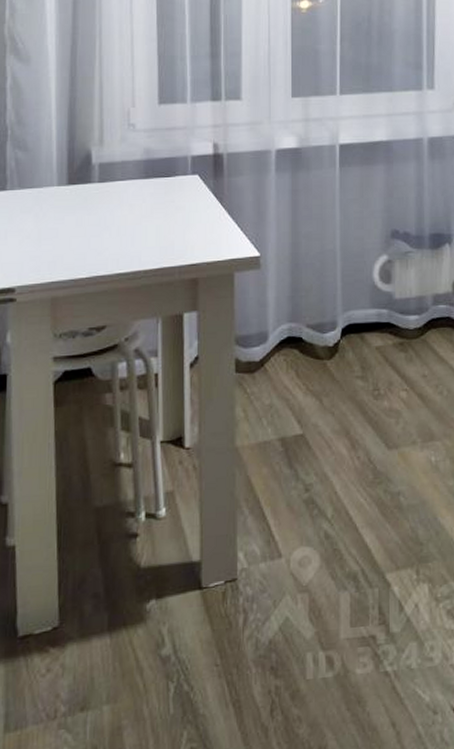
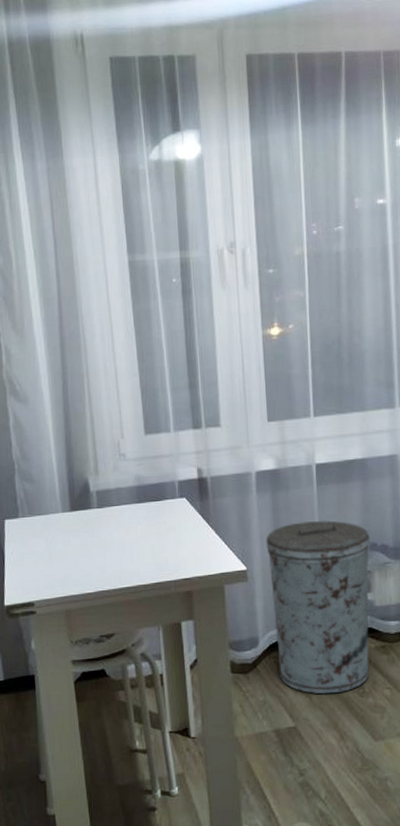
trash can: none [282,205,393,397] -> present [266,520,371,695]

